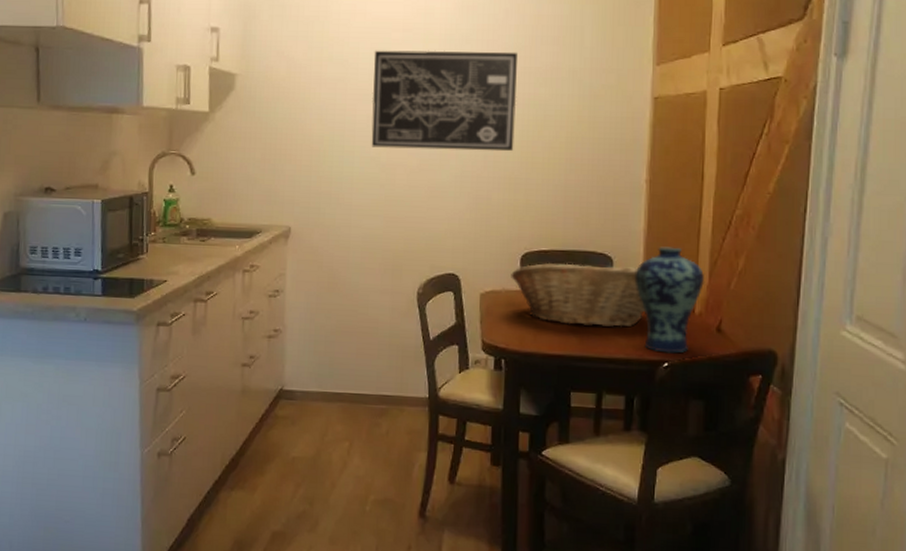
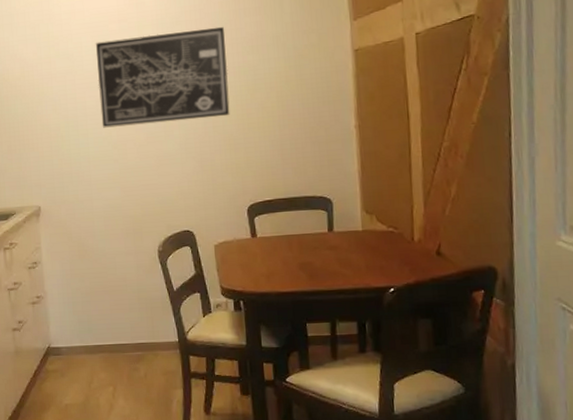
fruit basket: present [511,262,645,328] -> none [240,205,367,264]
vase: present [634,246,705,353] -> none [354,183,421,280]

